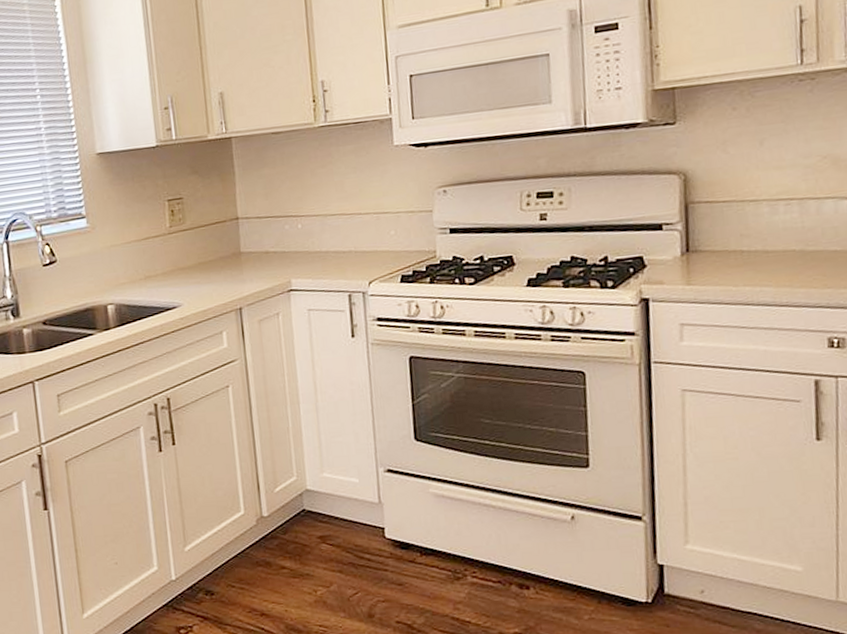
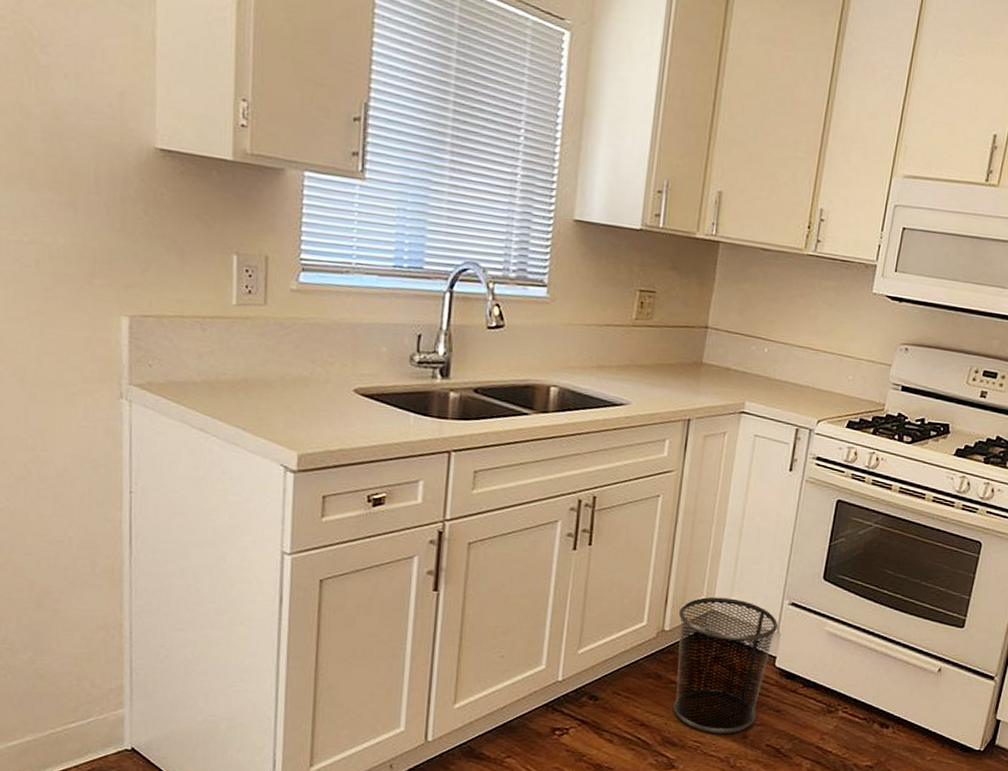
waste bin: none [273,474,379,616] -> present [672,596,779,734]

